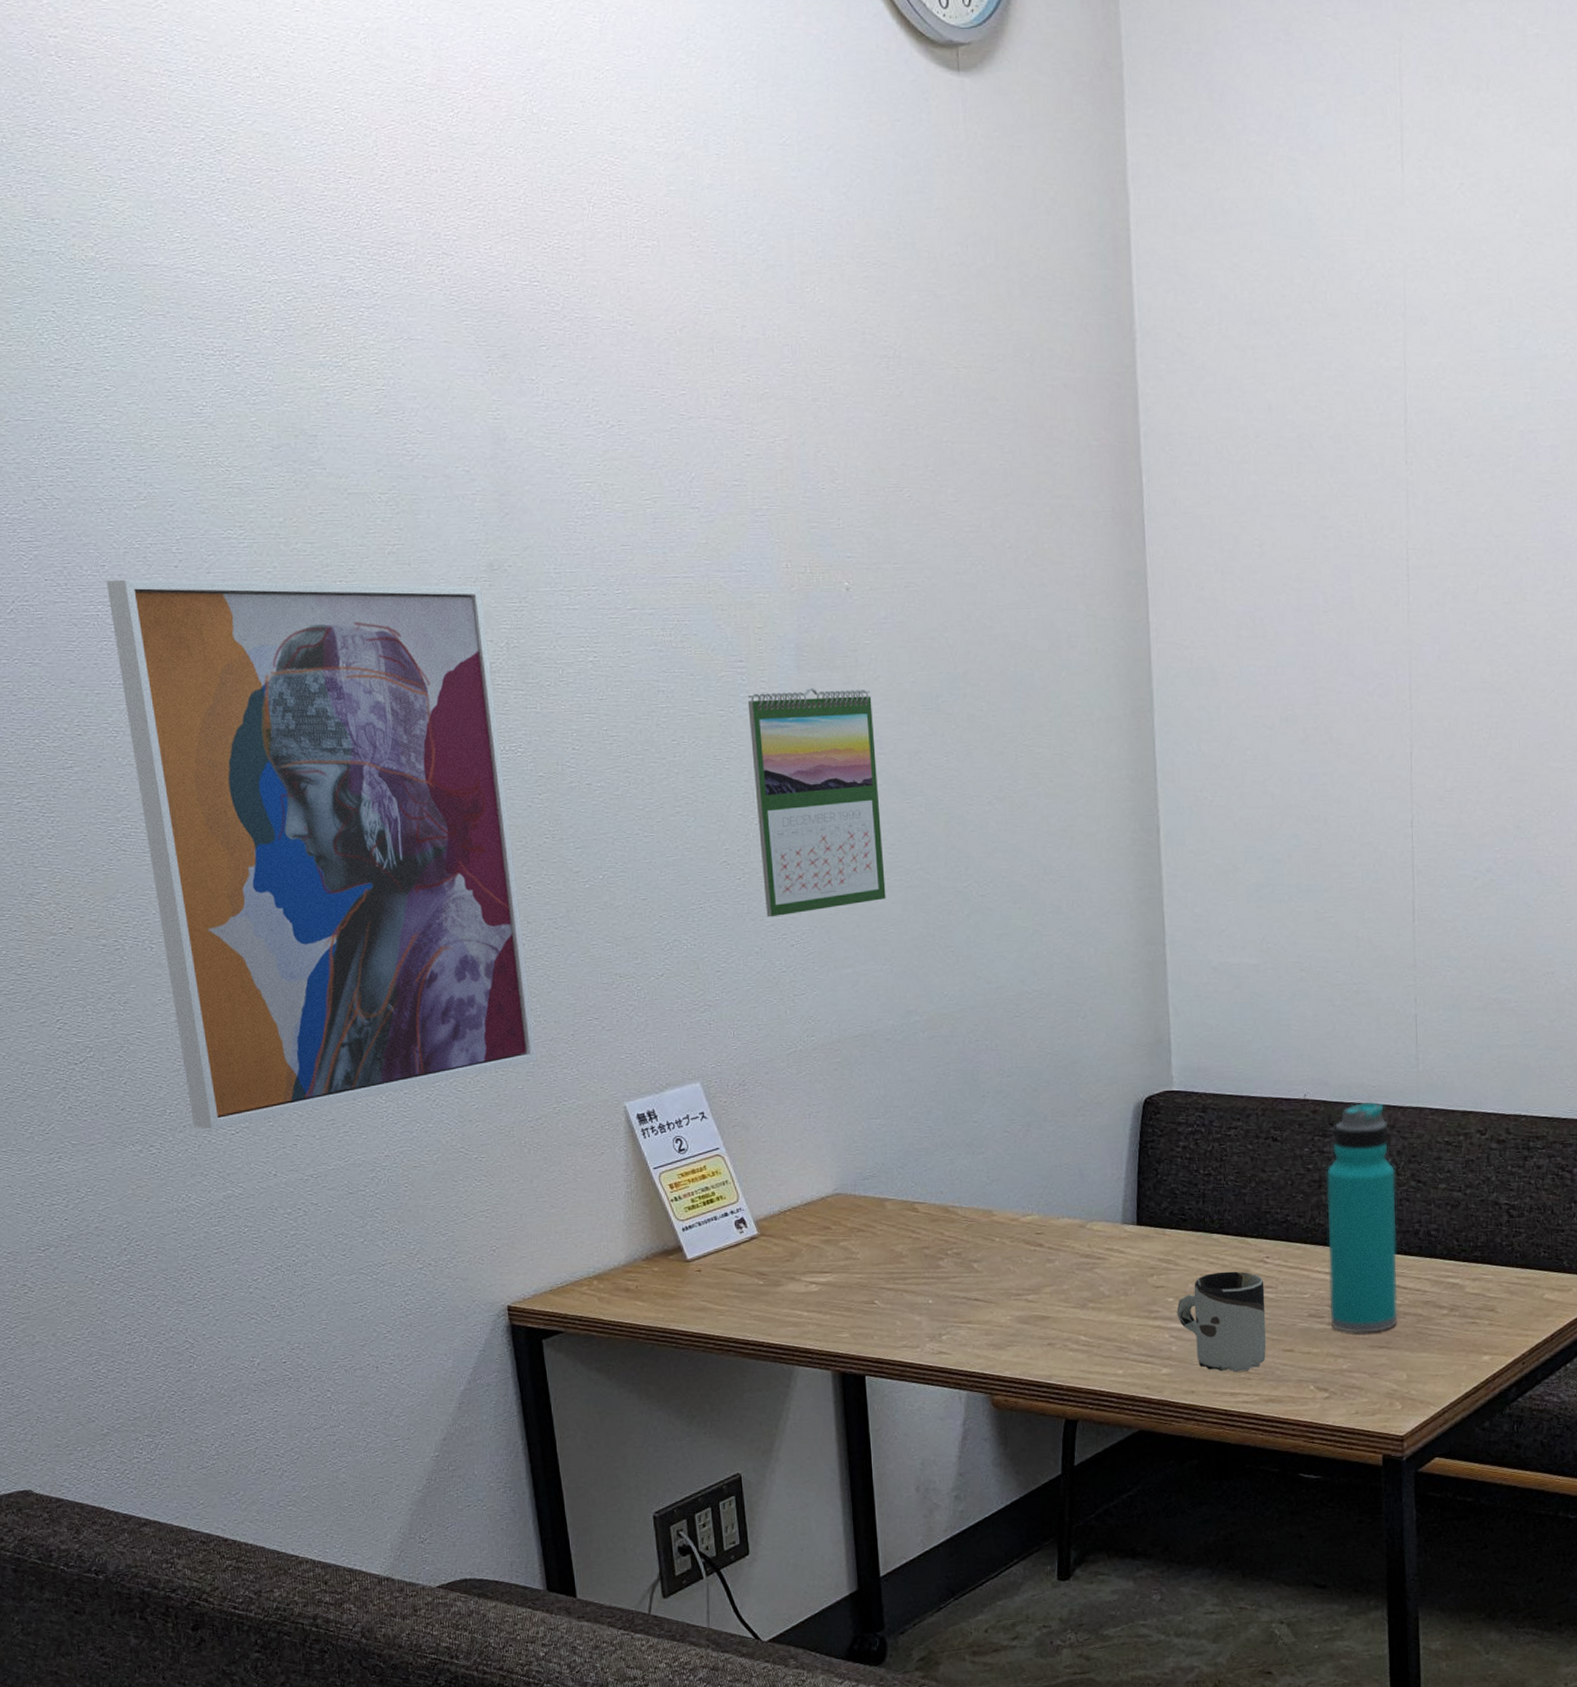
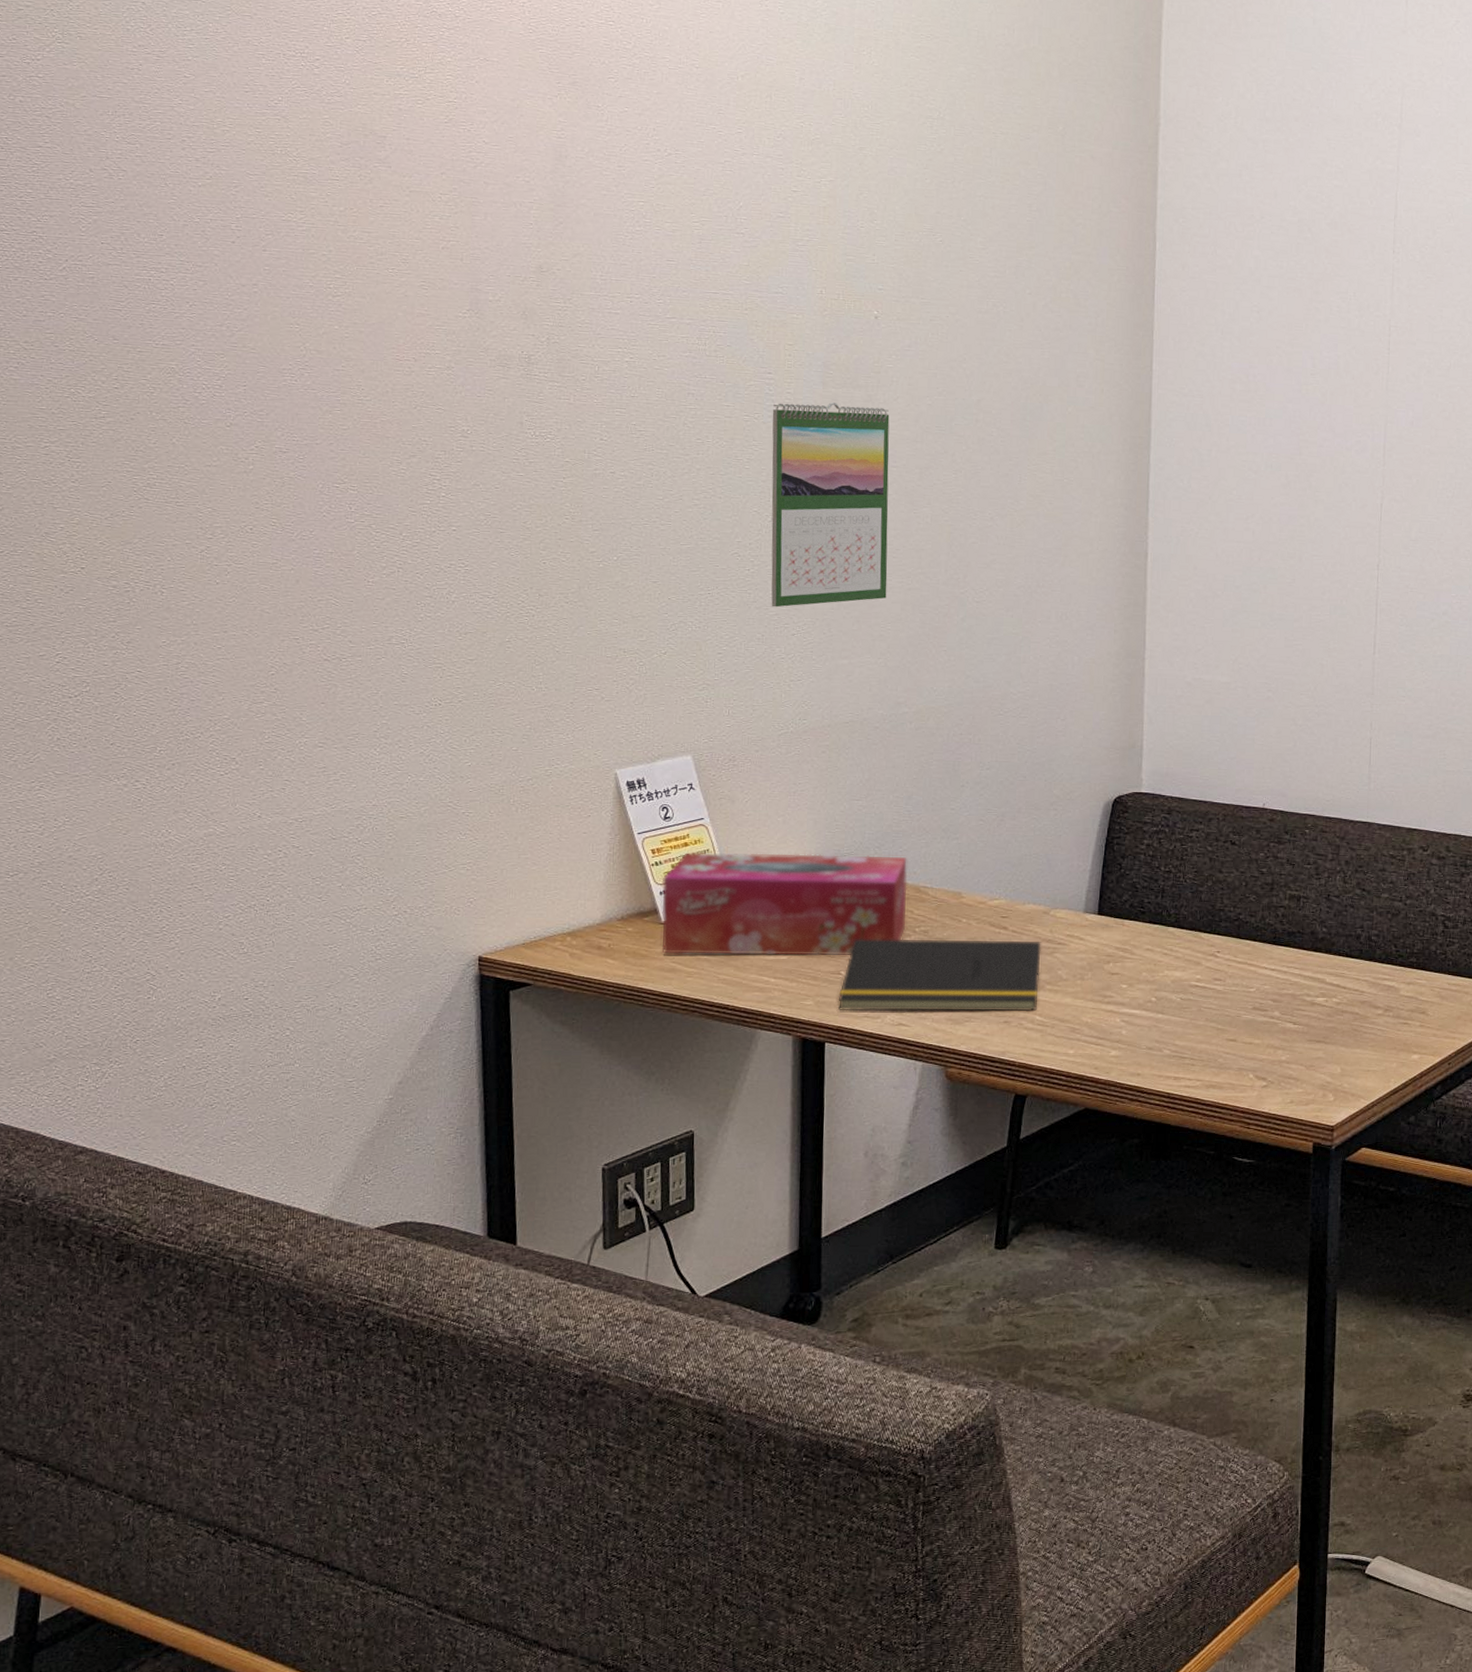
wall art: present [106,579,538,1130] -> none [161,249,535,769]
tissue box: none [683,1176,938,1293] -> present [661,853,908,957]
notepad: none [874,1256,1082,1341] -> present [838,939,1041,1012]
cup: present [1177,1271,1266,1372] -> none [1129,963,1214,1058]
water bottle: present [1327,1101,1398,1333] -> none [1273,814,1342,1028]

